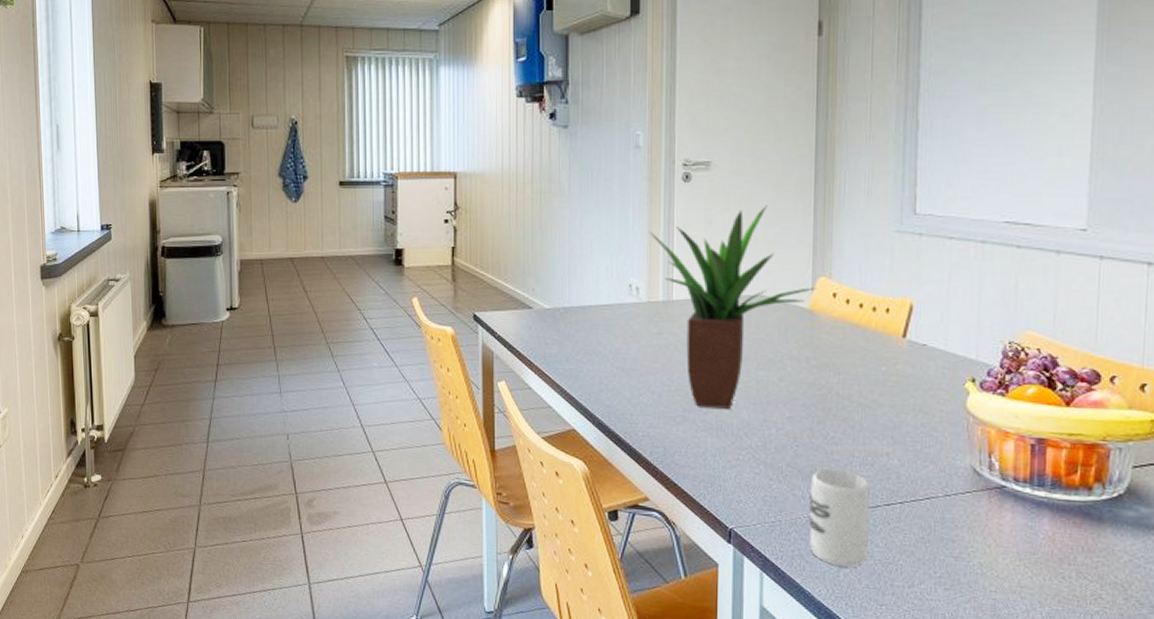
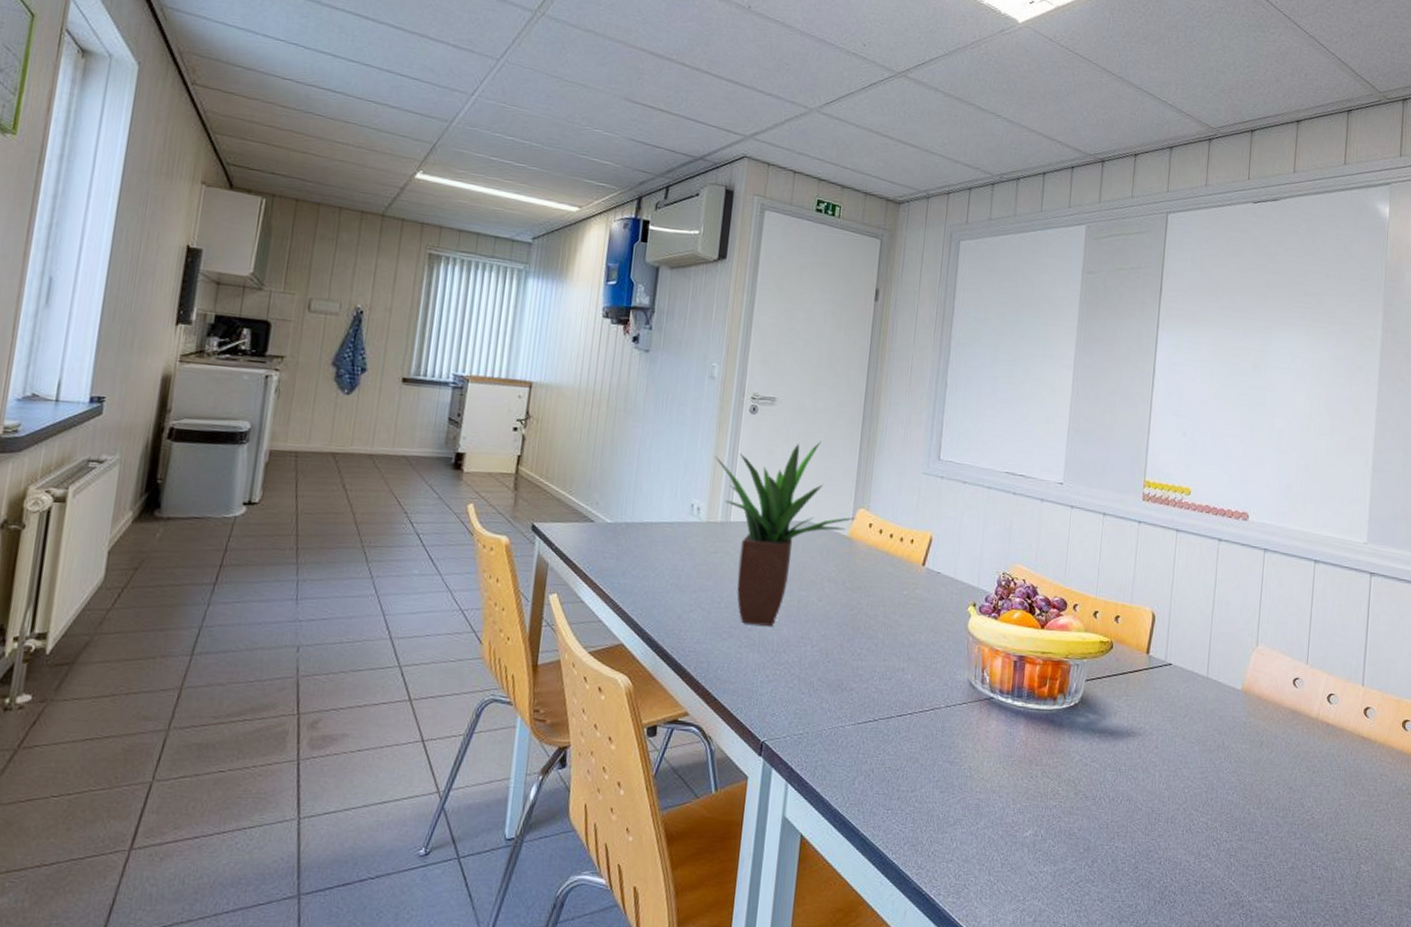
cup: present [809,469,870,568] -> none [831,683,887,775]

